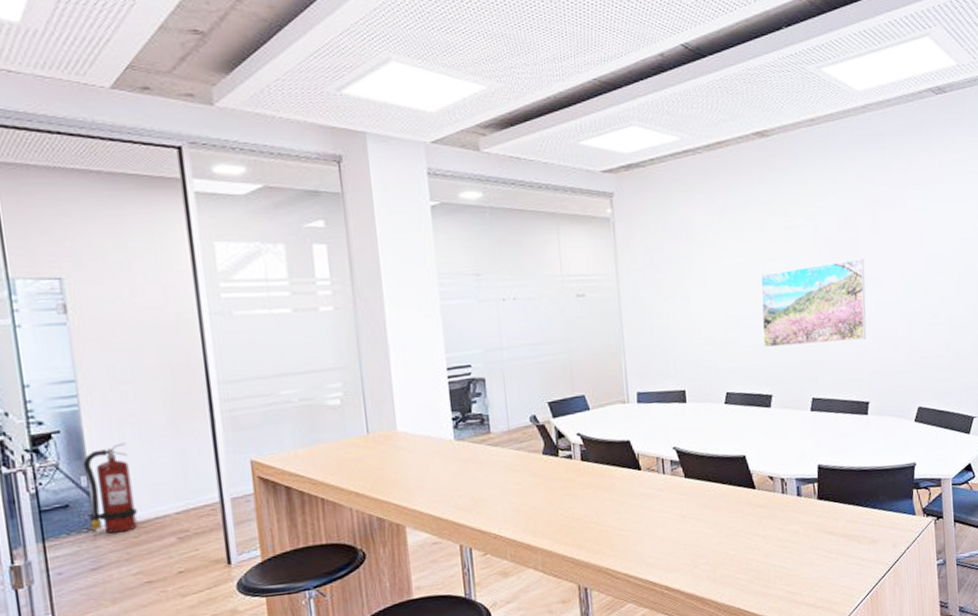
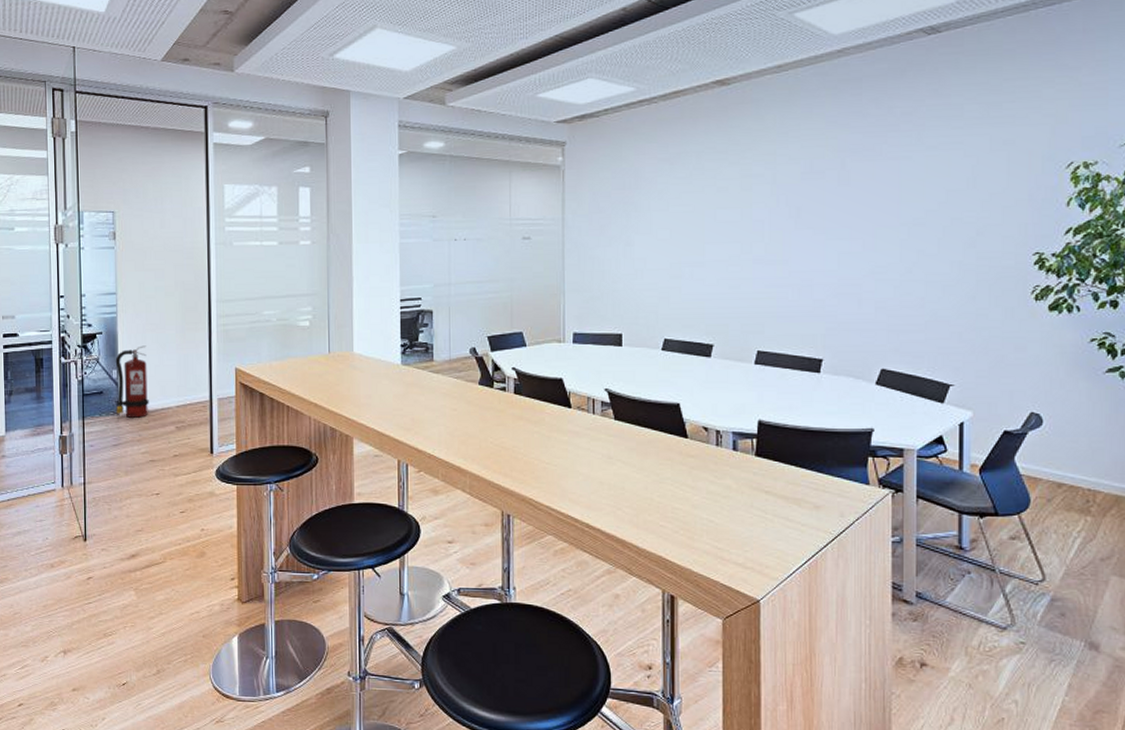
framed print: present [760,258,867,348] -> none [708,209,828,297]

